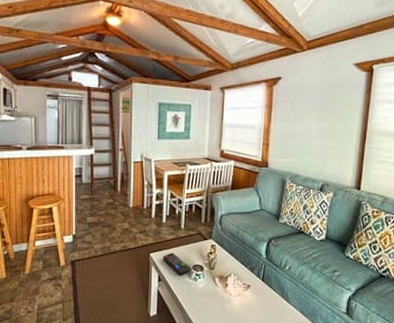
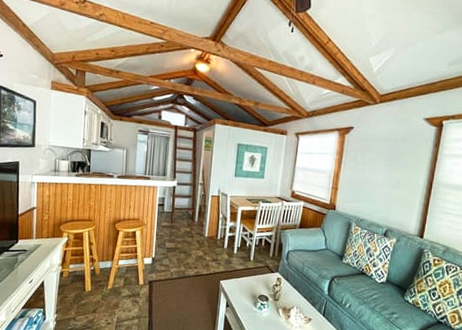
remote control: present [163,252,191,276] -> none [232,281,257,304]

